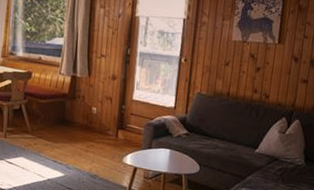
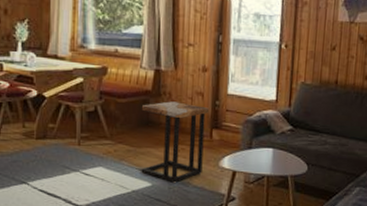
side table: none [56,103,117,175] -> present [141,101,210,184]

